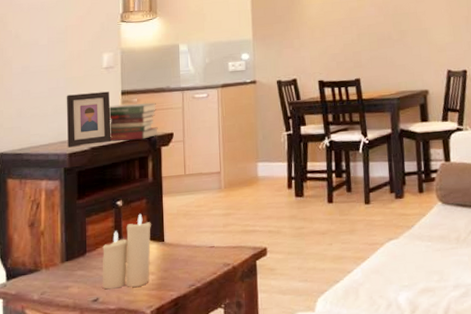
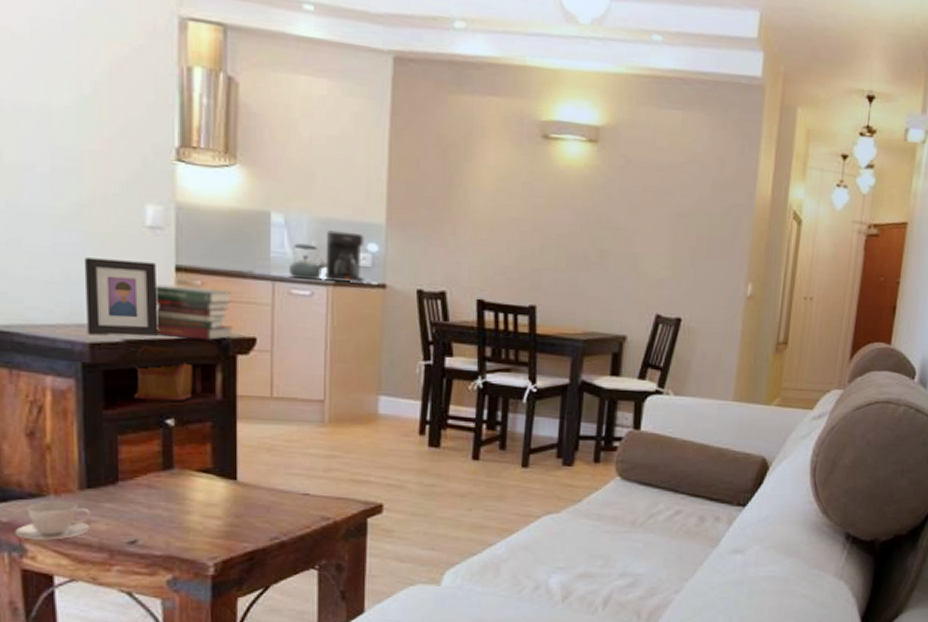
teacup: none [19,272,68,306] -> present [15,500,91,540]
decorative box: none [97,149,134,190] -> present [135,345,193,402]
candle: present [102,213,151,290] -> none [142,439,218,532]
kettle: none [191,61,216,87] -> present [288,243,327,280]
coffee maker: none [215,48,242,84] -> present [325,230,365,283]

